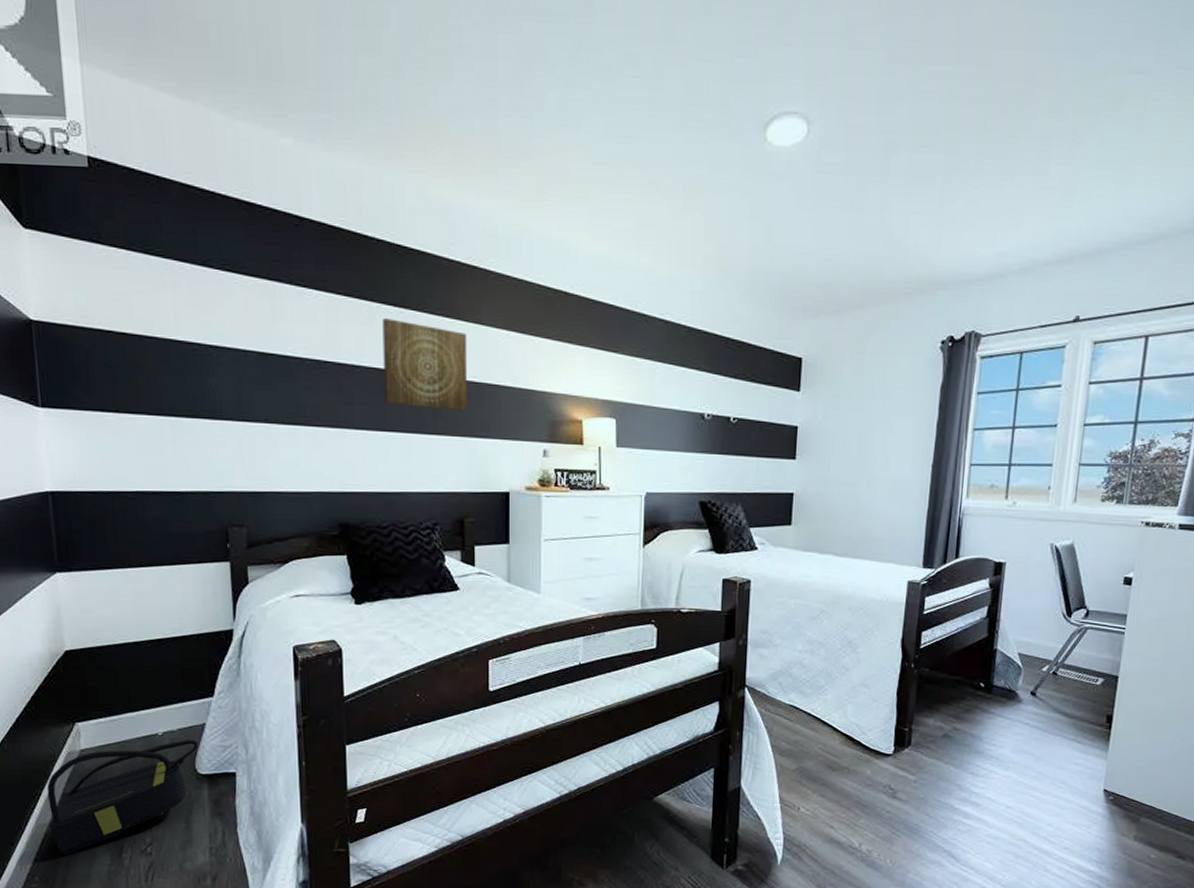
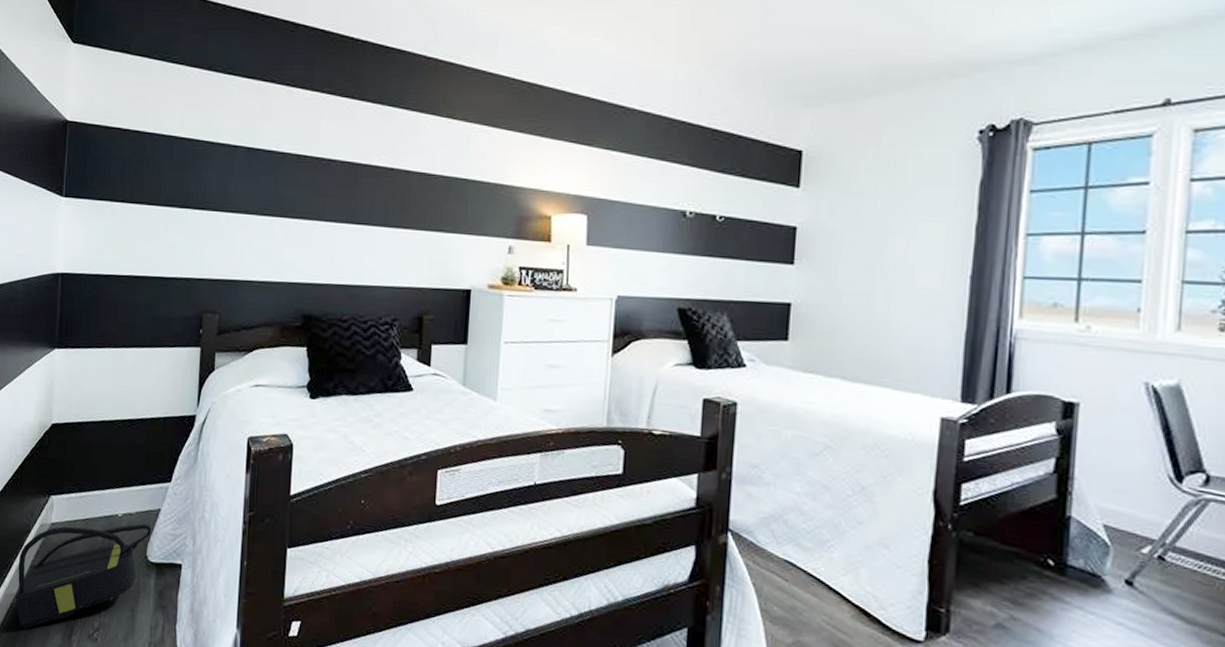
wall art: present [382,318,468,412] -> none [355,114,440,206]

